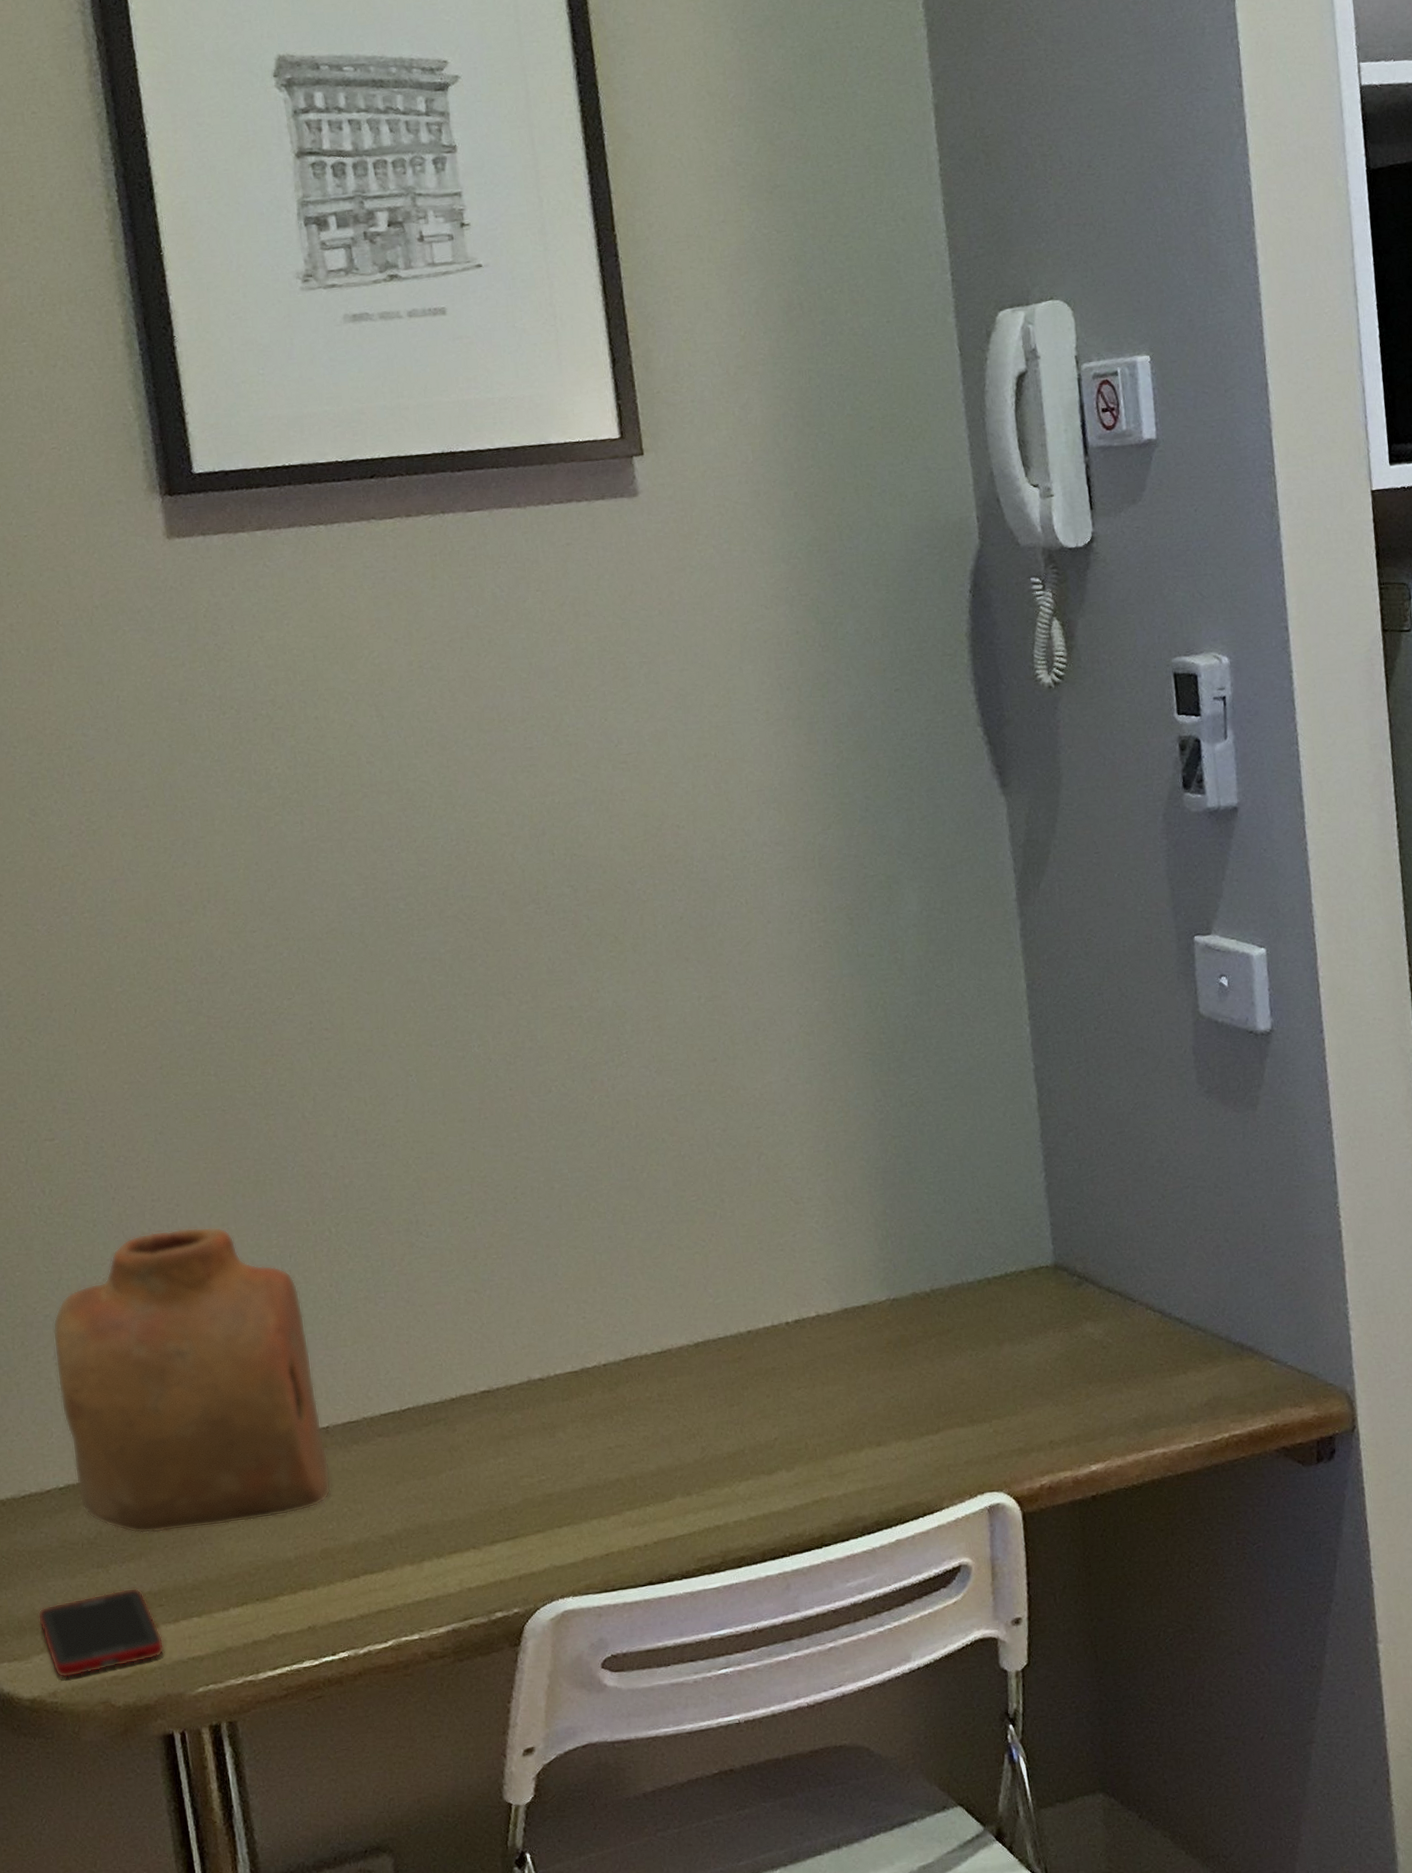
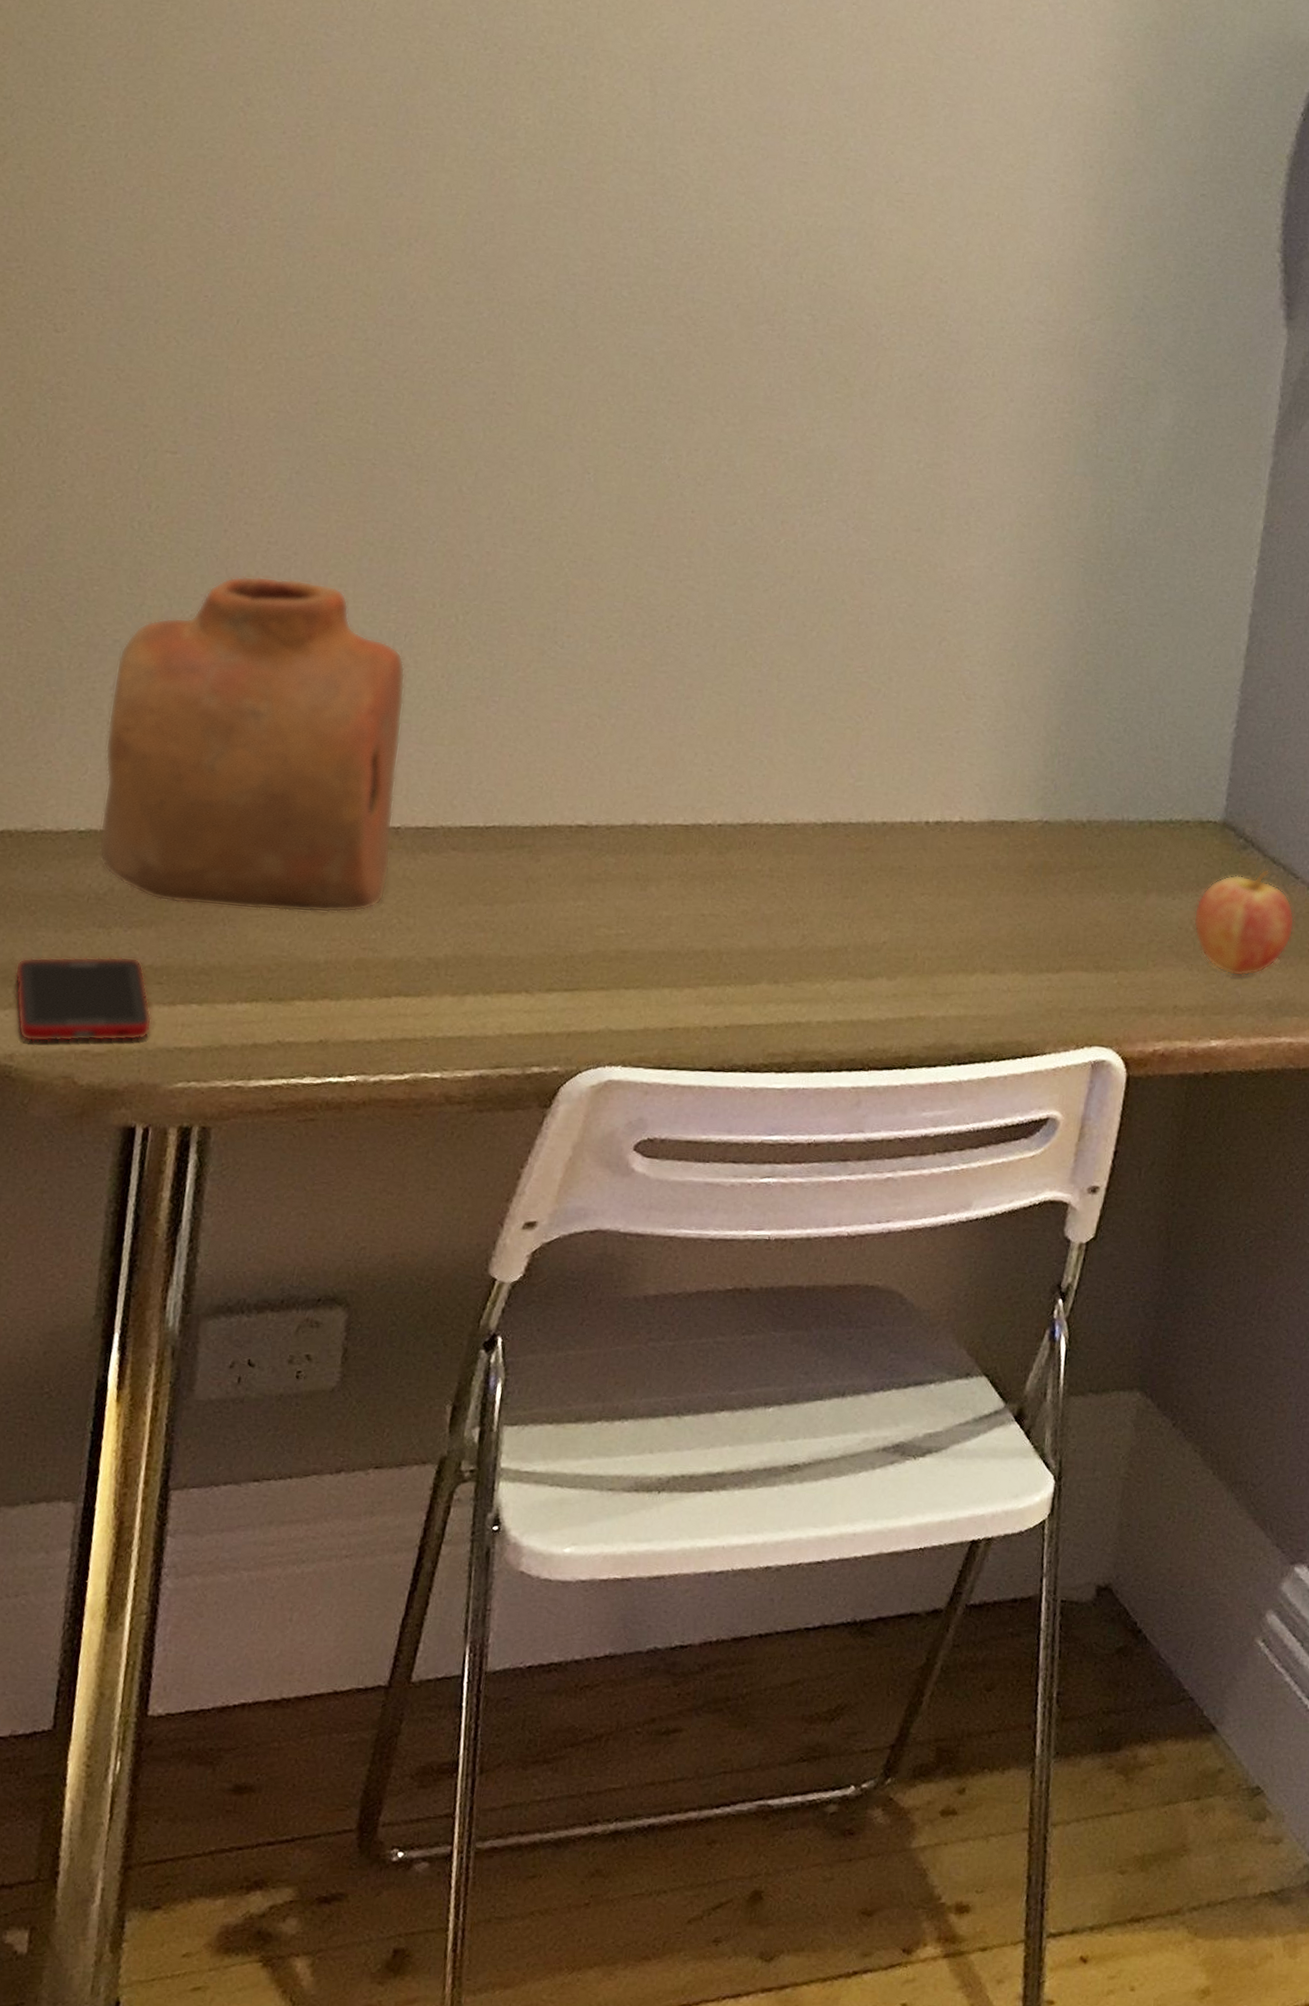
fruit: none [1047,1300,1143,1403] -> present [1193,869,1295,977]

